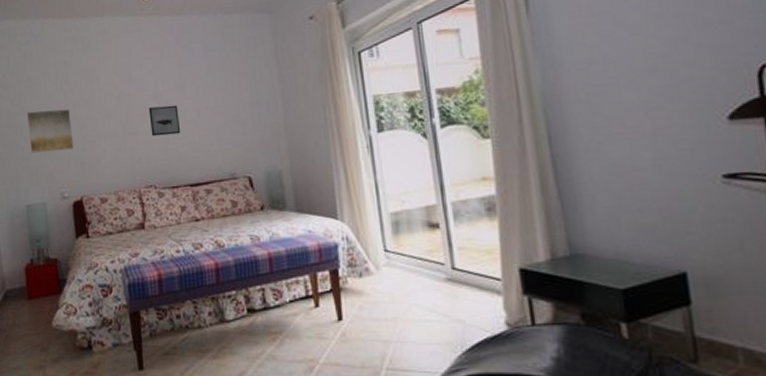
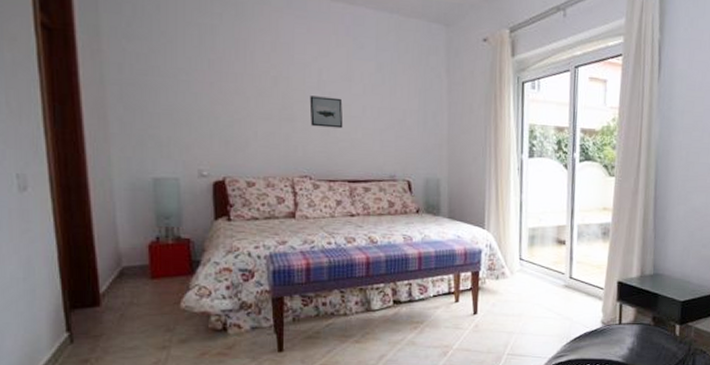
wall art: present [27,109,74,153] -> none [159,73,217,125]

